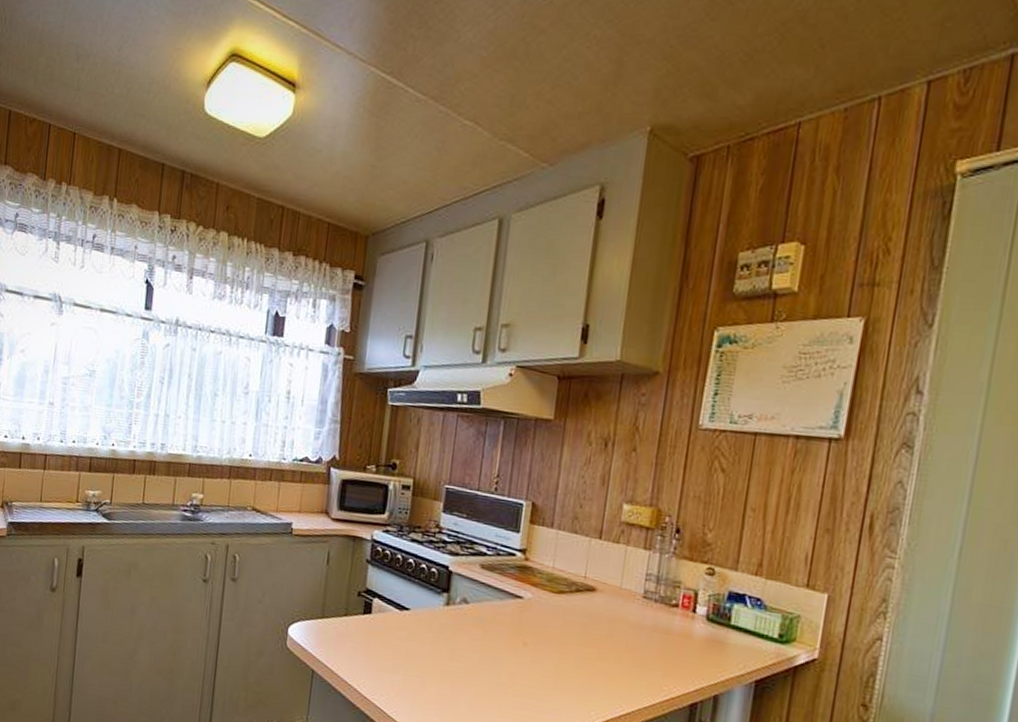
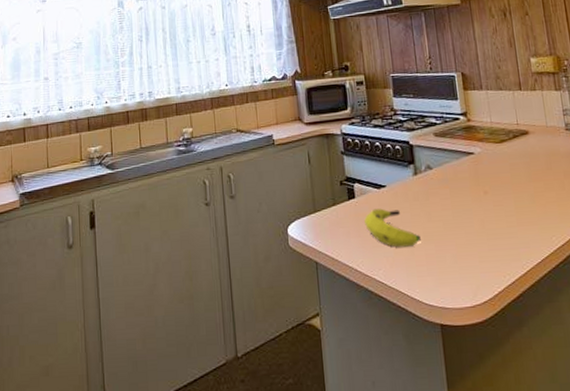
banana: none [376,630,437,681] -> present [364,208,421,247]

